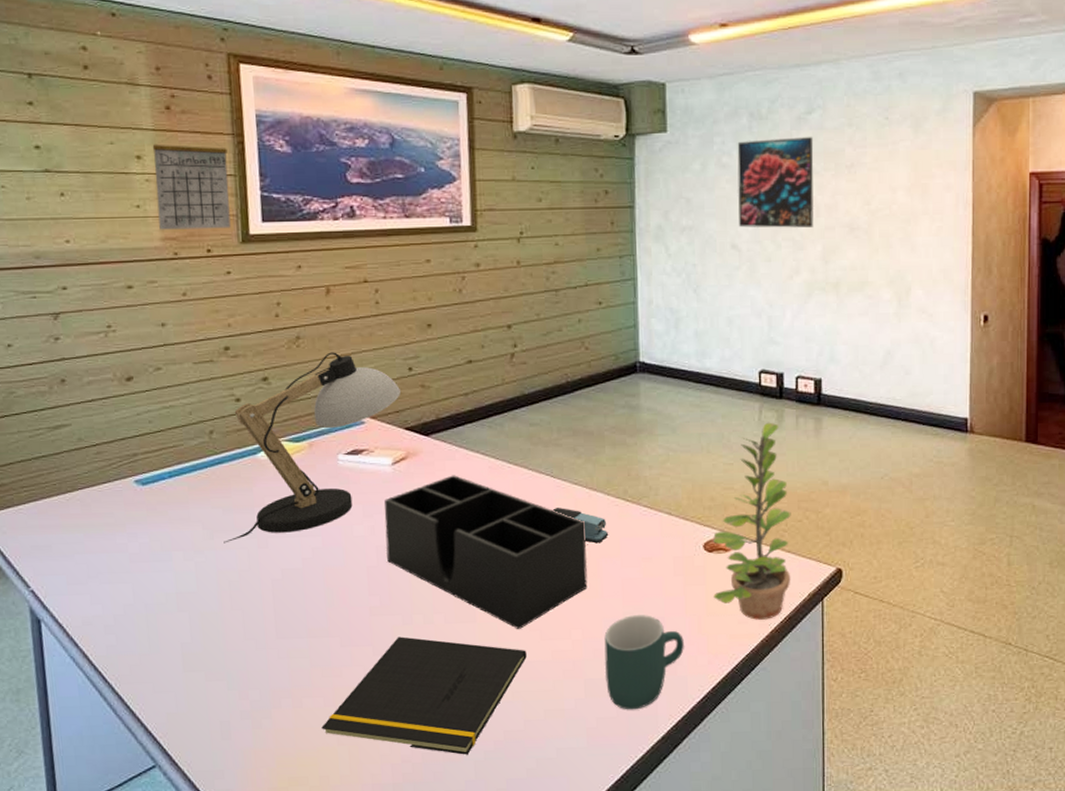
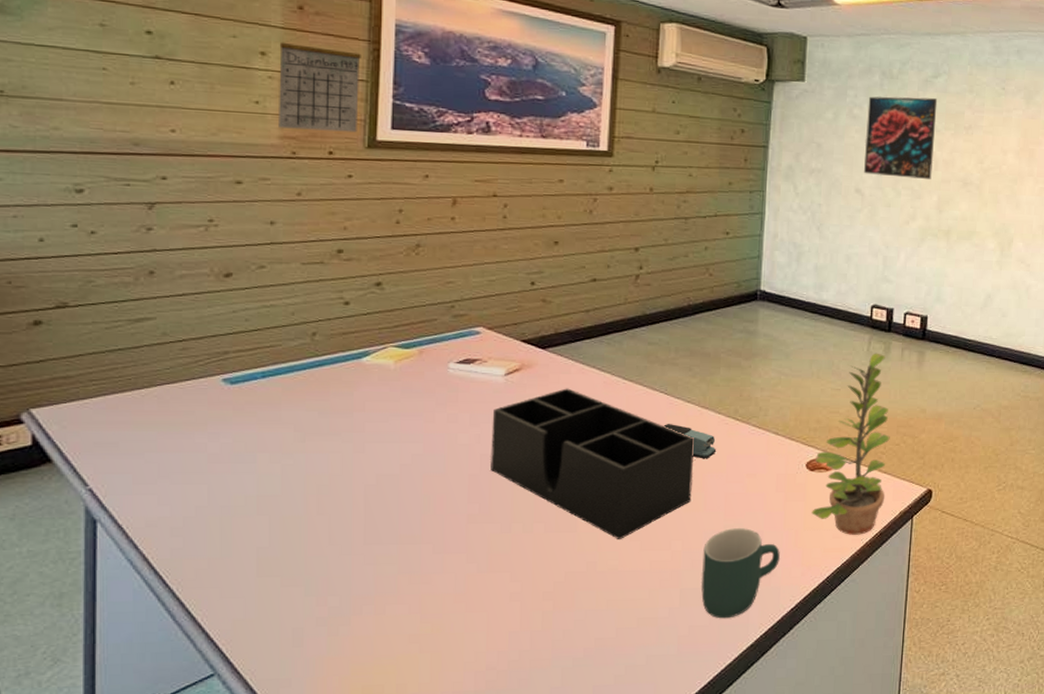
desk lamp: present [223,352,400,544] -> none [316,262,520,447]
notepad: present [321,636,527,755] -> none [404,545,625,662]

